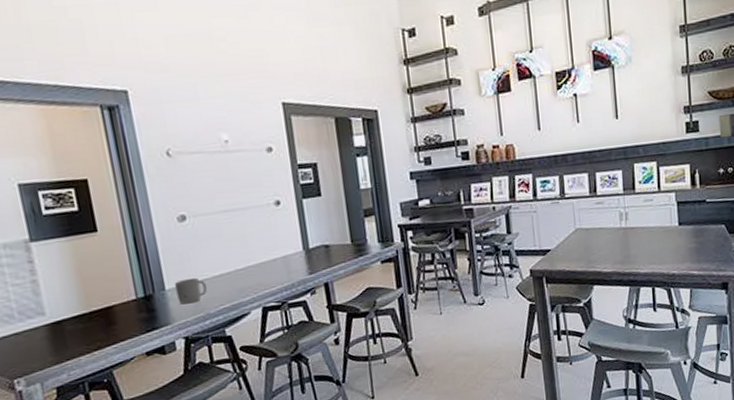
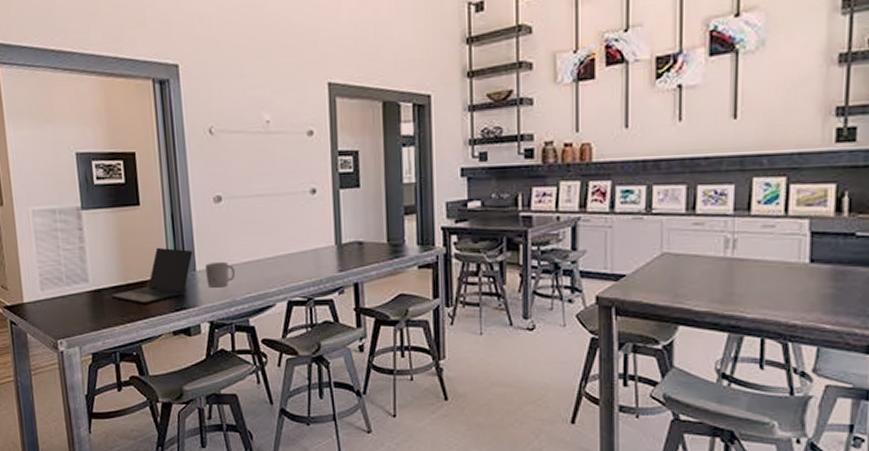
laptop: none [73,270,161,331] -> present [111,247,193,305]

